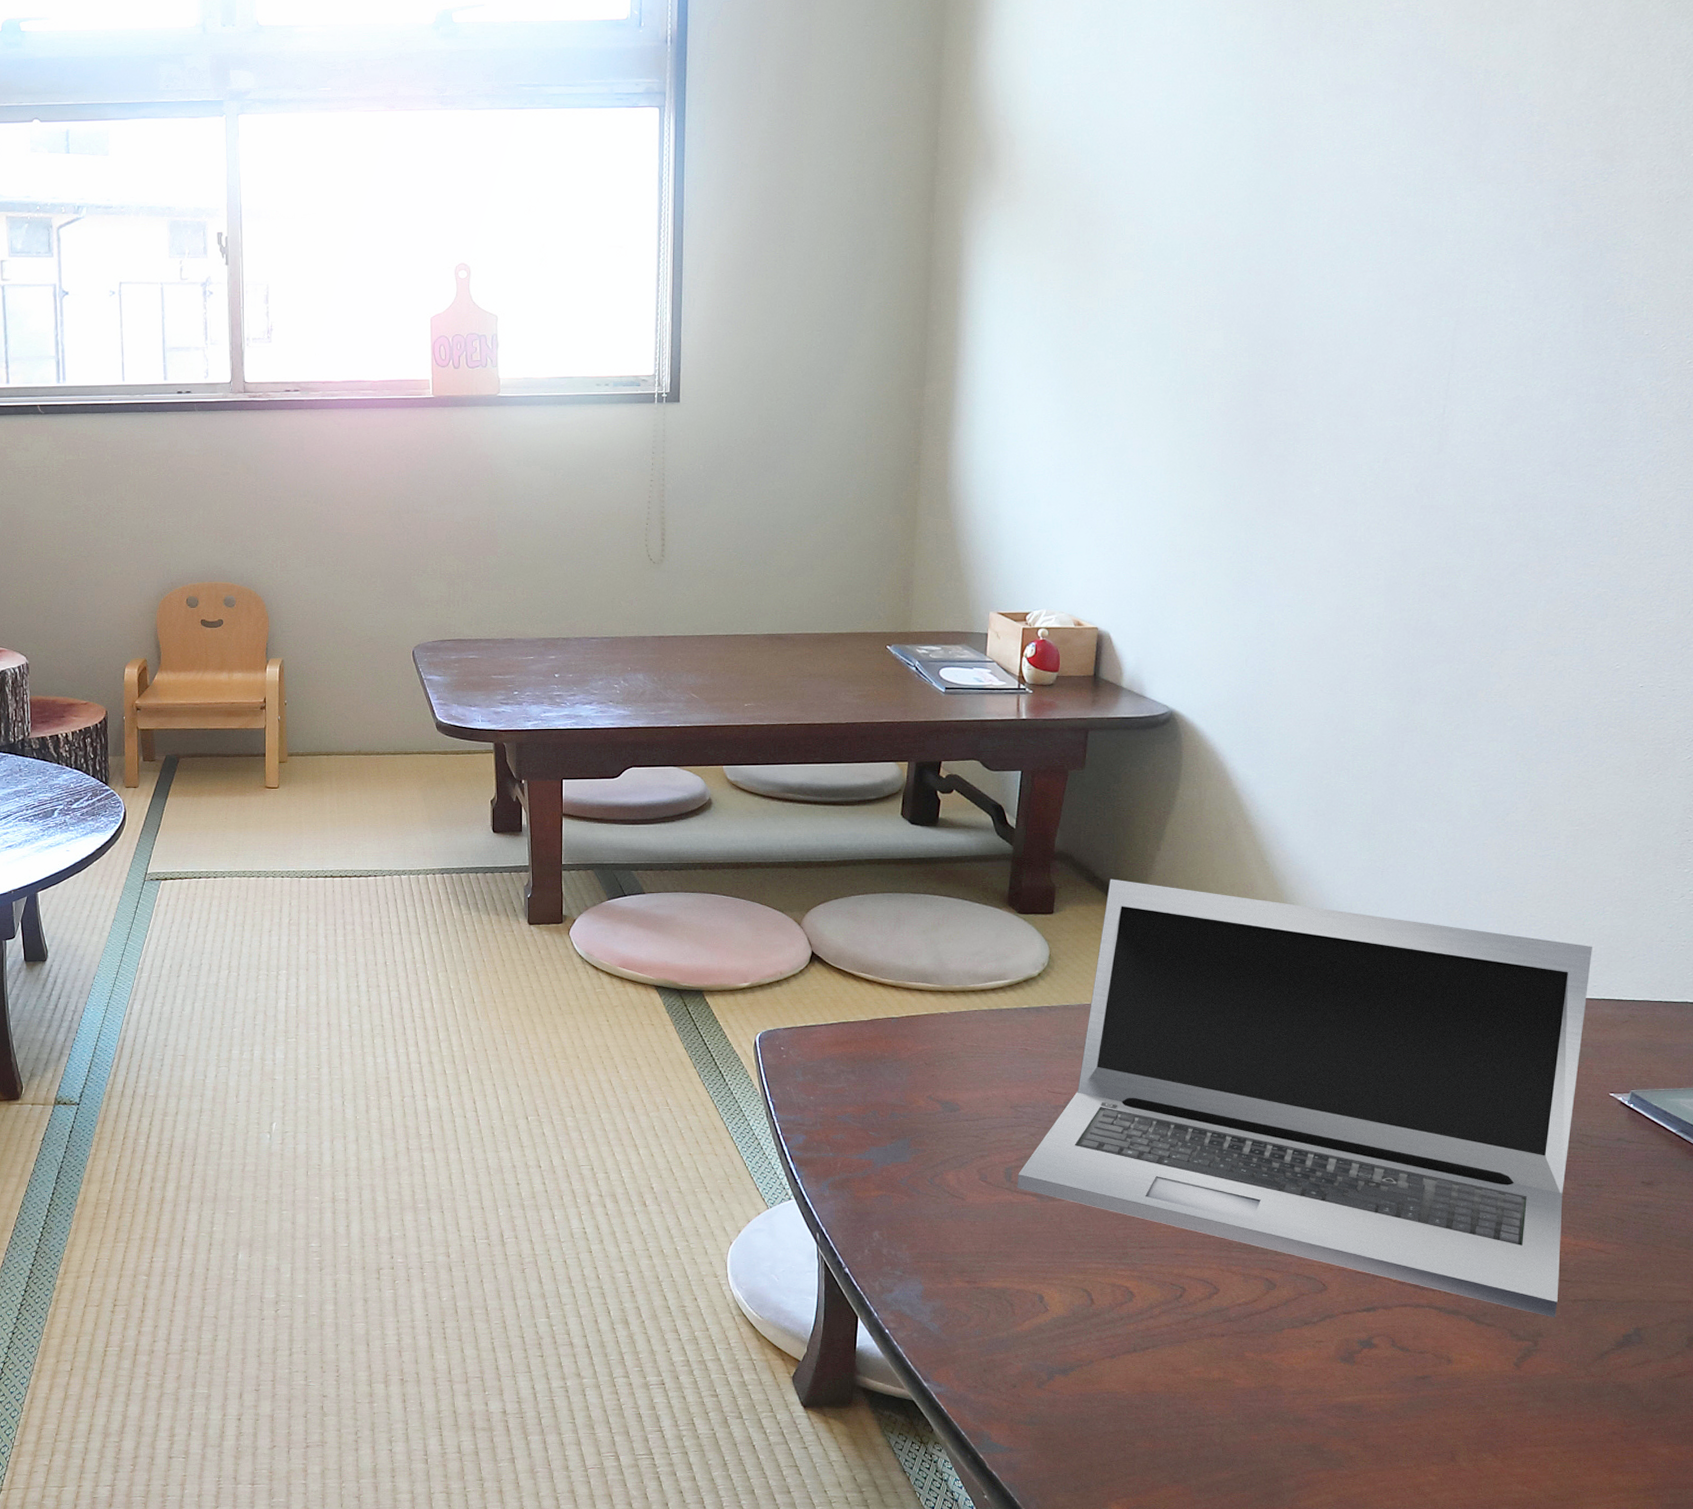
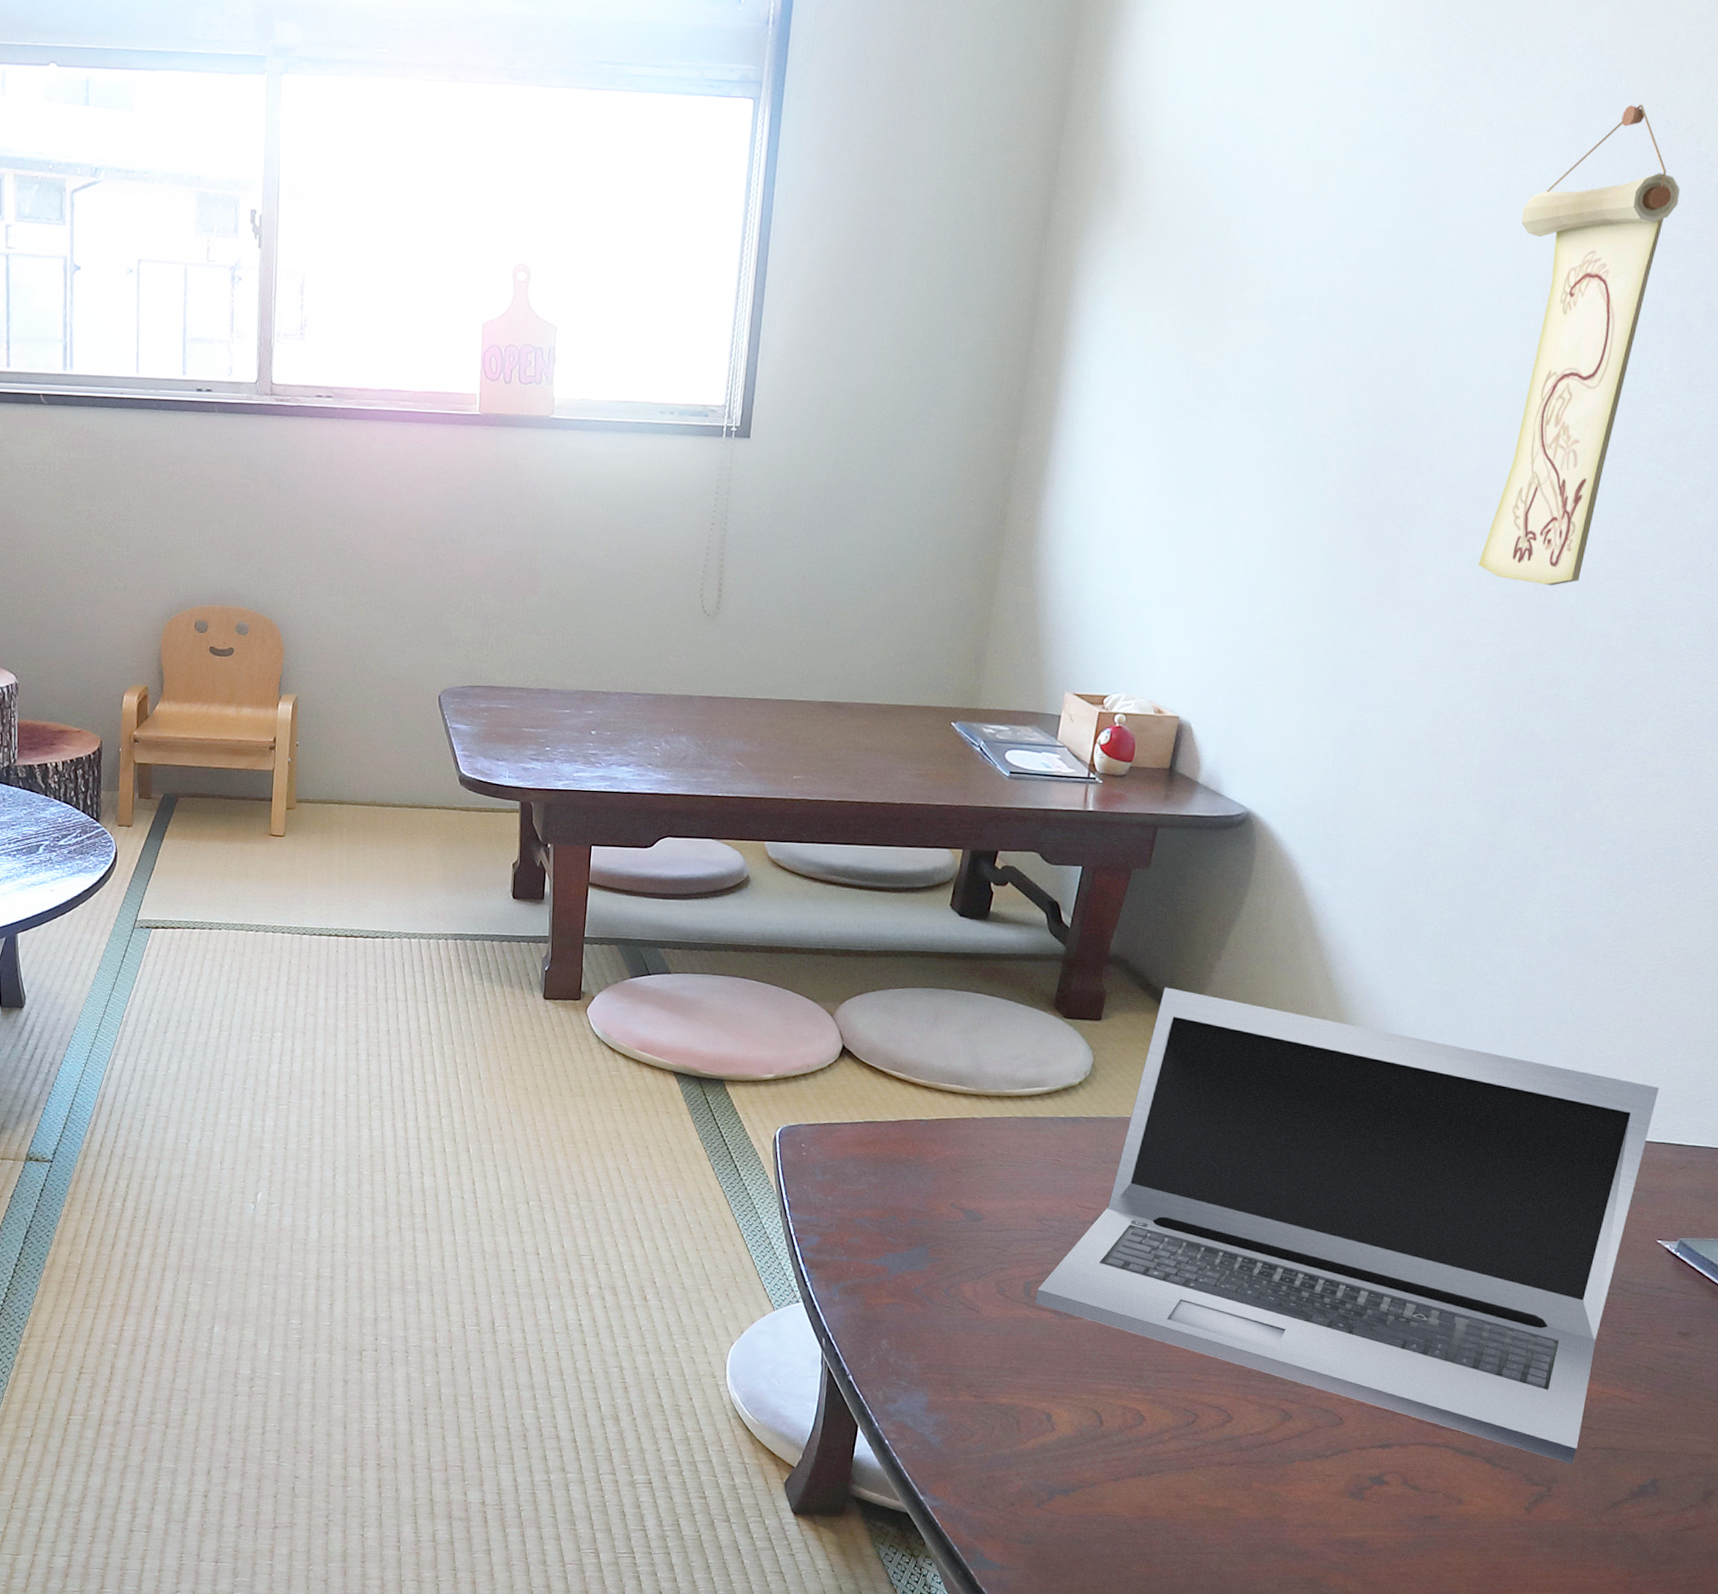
wall scroll: none [1361,57,1505,487] -> present [1479,104,1680,586]

